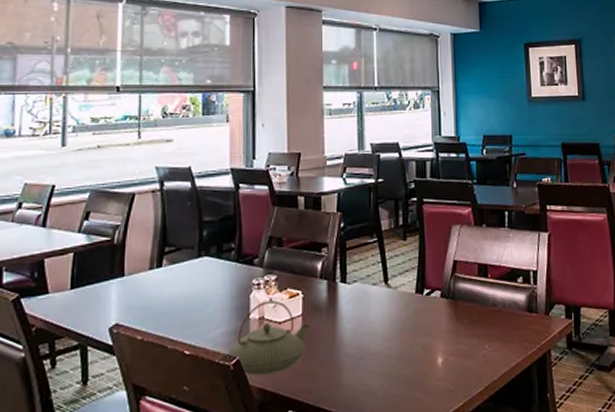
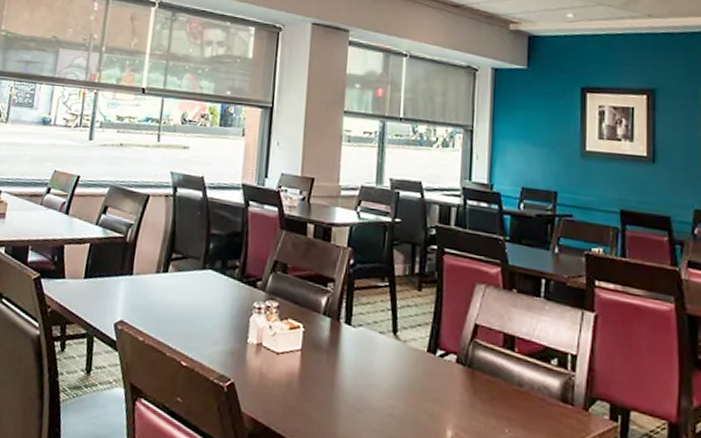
teapot: present [227,300,310,375] -> none [222,327,309,405]

